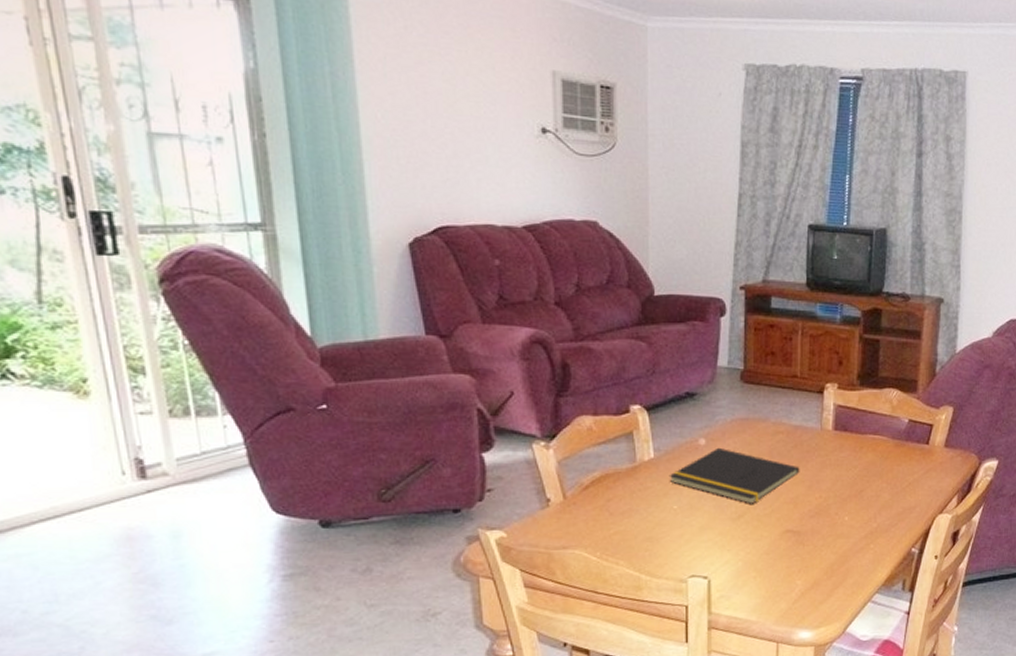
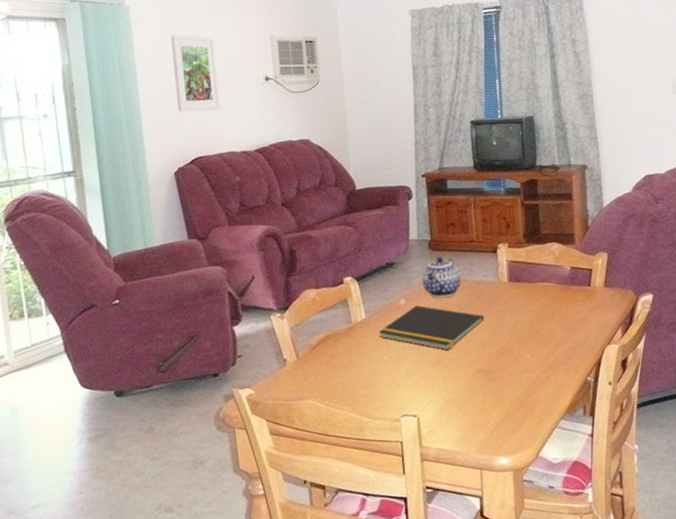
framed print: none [408,47,477,164] -> present [170,34,221,112]
teapot: none [728,390,776,441] -> present [421,256,461,298]

